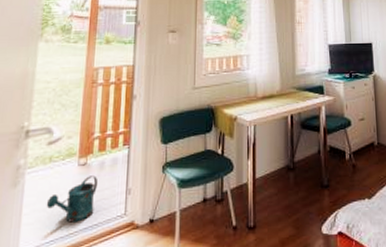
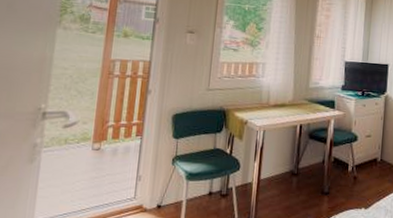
watering can: present [46,175,99,223] -> none [60,160,111,200]

